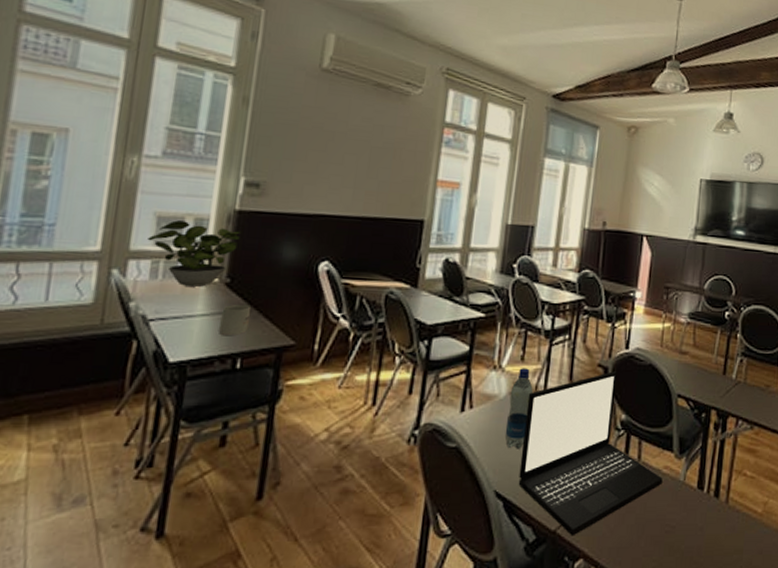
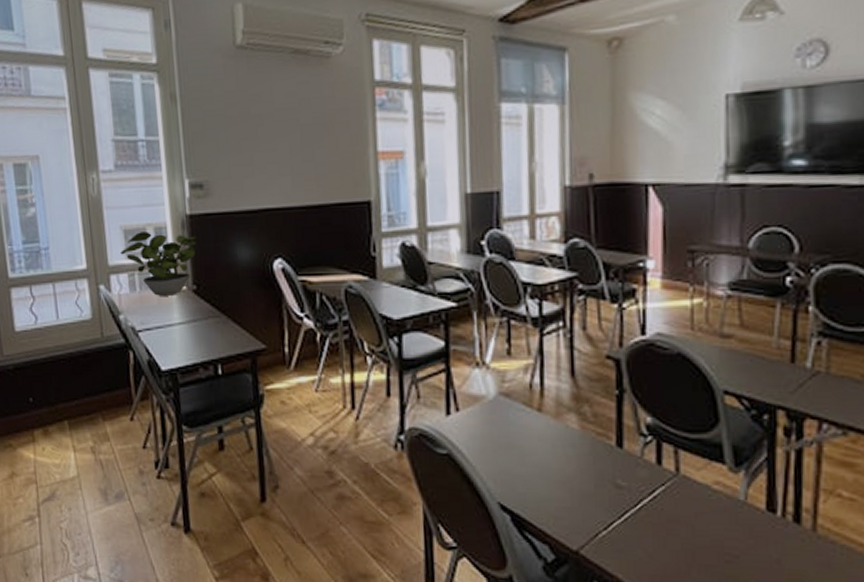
mug: present [219,304,252,337] -> none [195,310,222,343]
bottle: present [504,368,533,449] -> none [500,364,527,457]
laptop: present [518,371,663,536] -> none [522,364,714,559]

